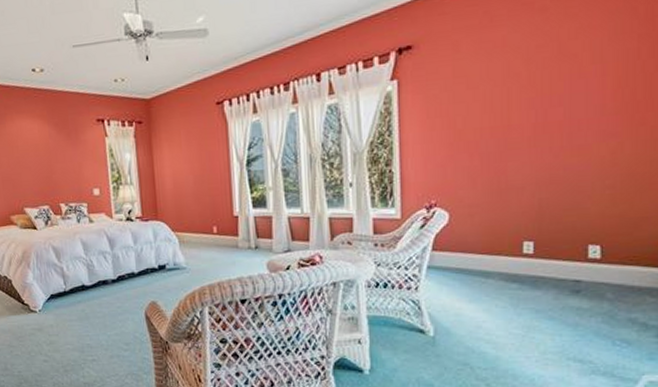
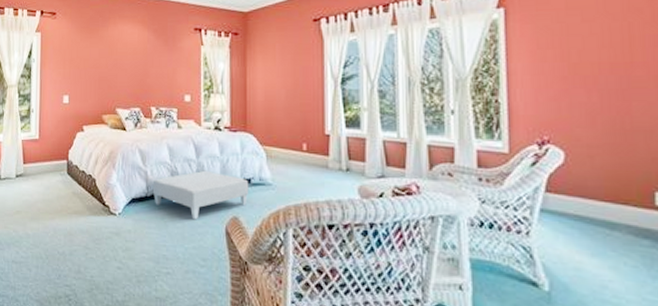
ottoman: none [69,260,165,309] -> present [152,170,249,220]

